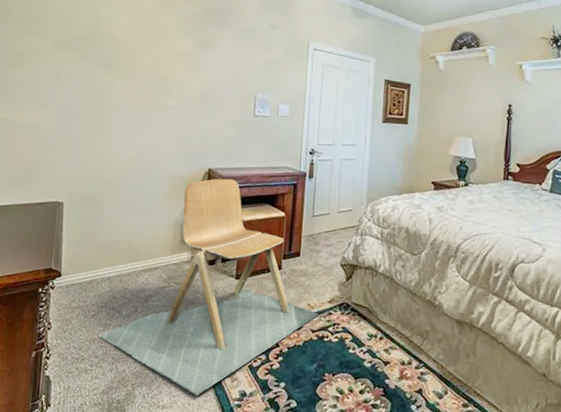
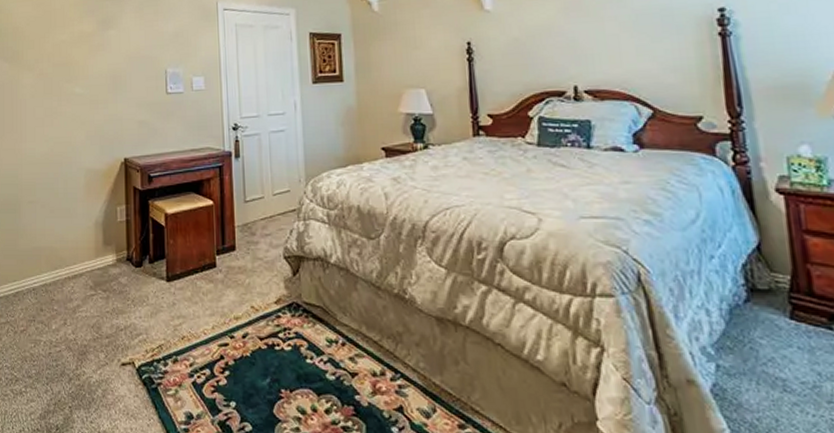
chair: present [98,178,319,396] -> none [30,167,265,419]

